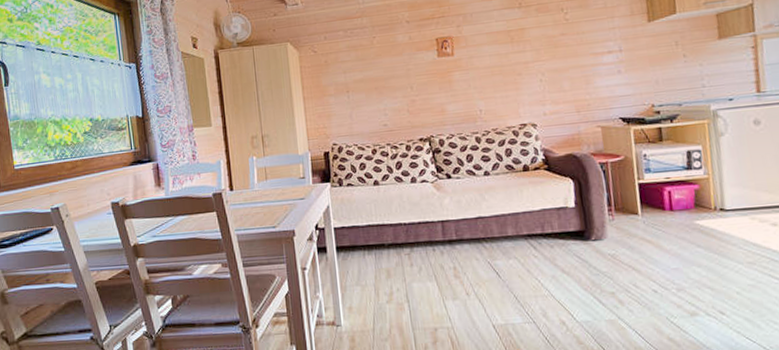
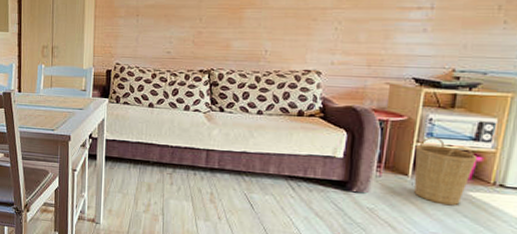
basket: none [637,171,695,239] -> present [414,137,478,206]

